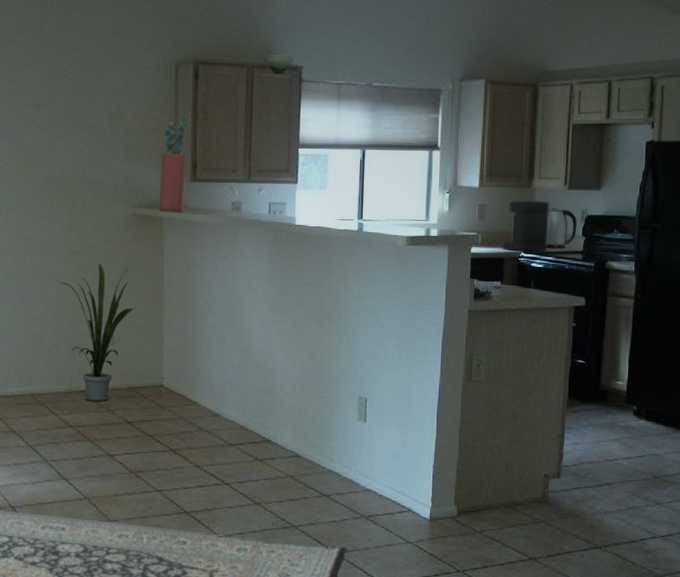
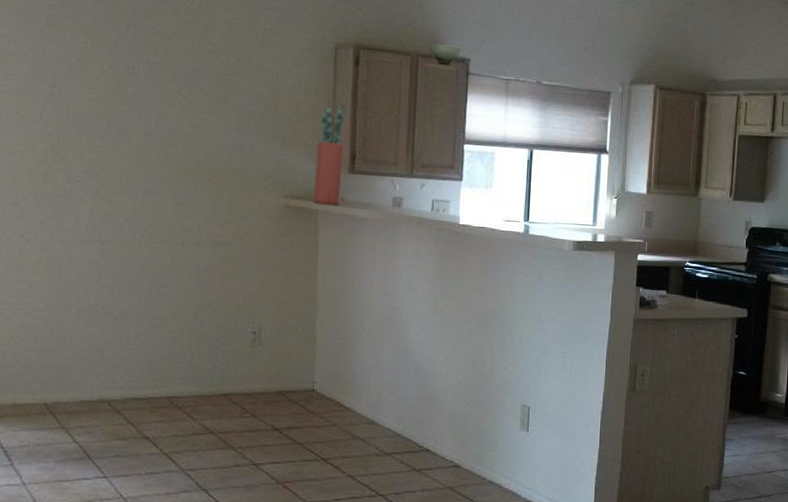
house plant: present [60,263,134,402] -> none [202,257,284,407]
coffee maker: present [502,200,550,252] -> none [668,209,715,262]
kettle: present [546,208,577,248] -> none [711,218,741,259]

